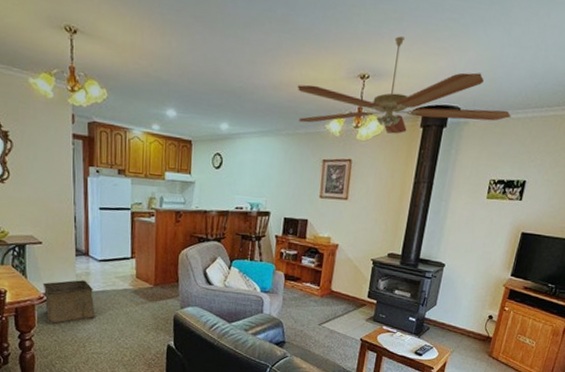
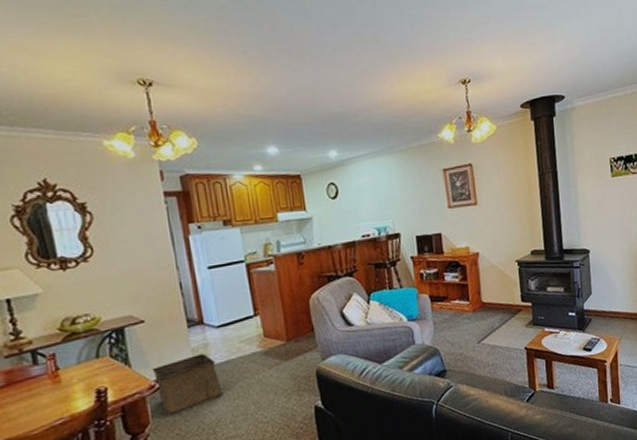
ceiling fan: present [297,36,512,134] -> none [400,39,613,136]

